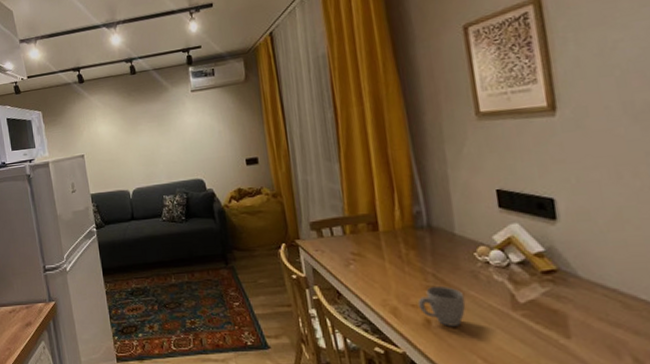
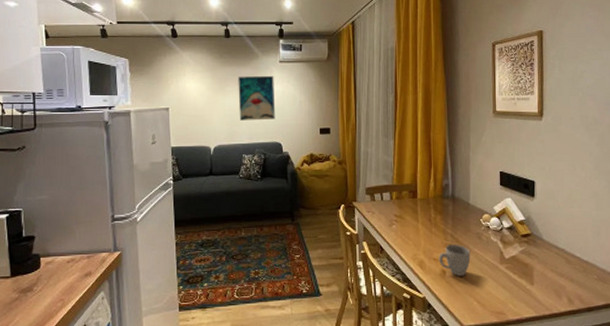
wall art: none [149,107,194,160] -> present [238,75,275,121]

